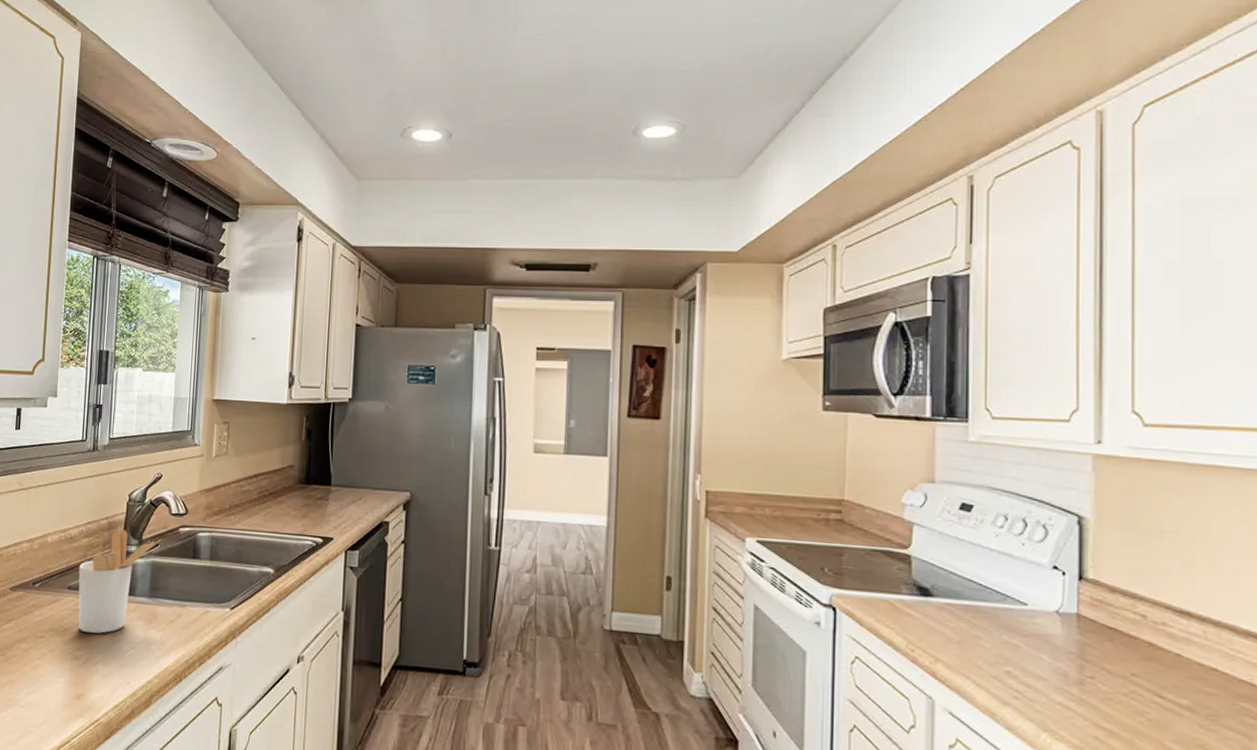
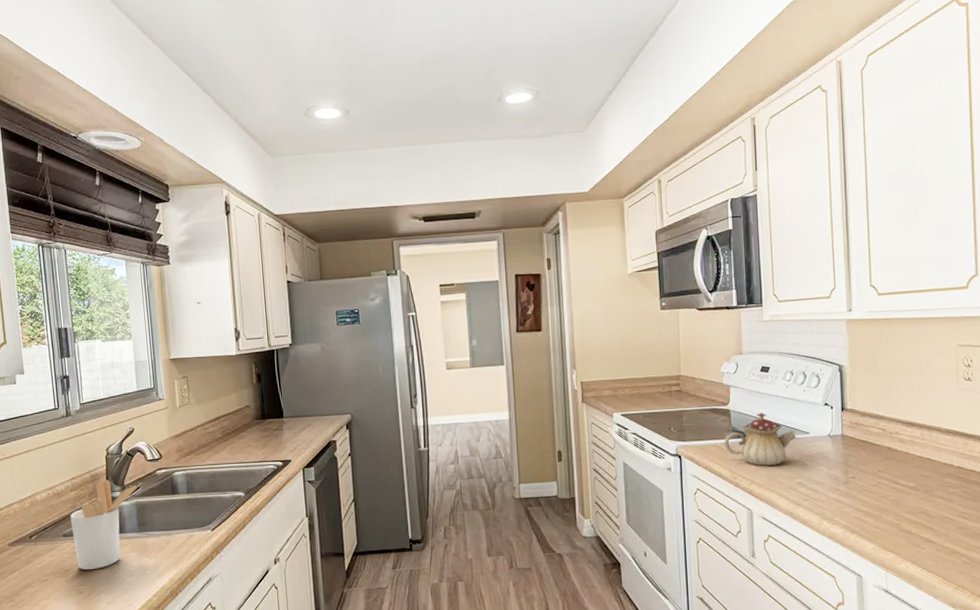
teapot: none [900,566,1007,642] -> present [724,413,796,466]

